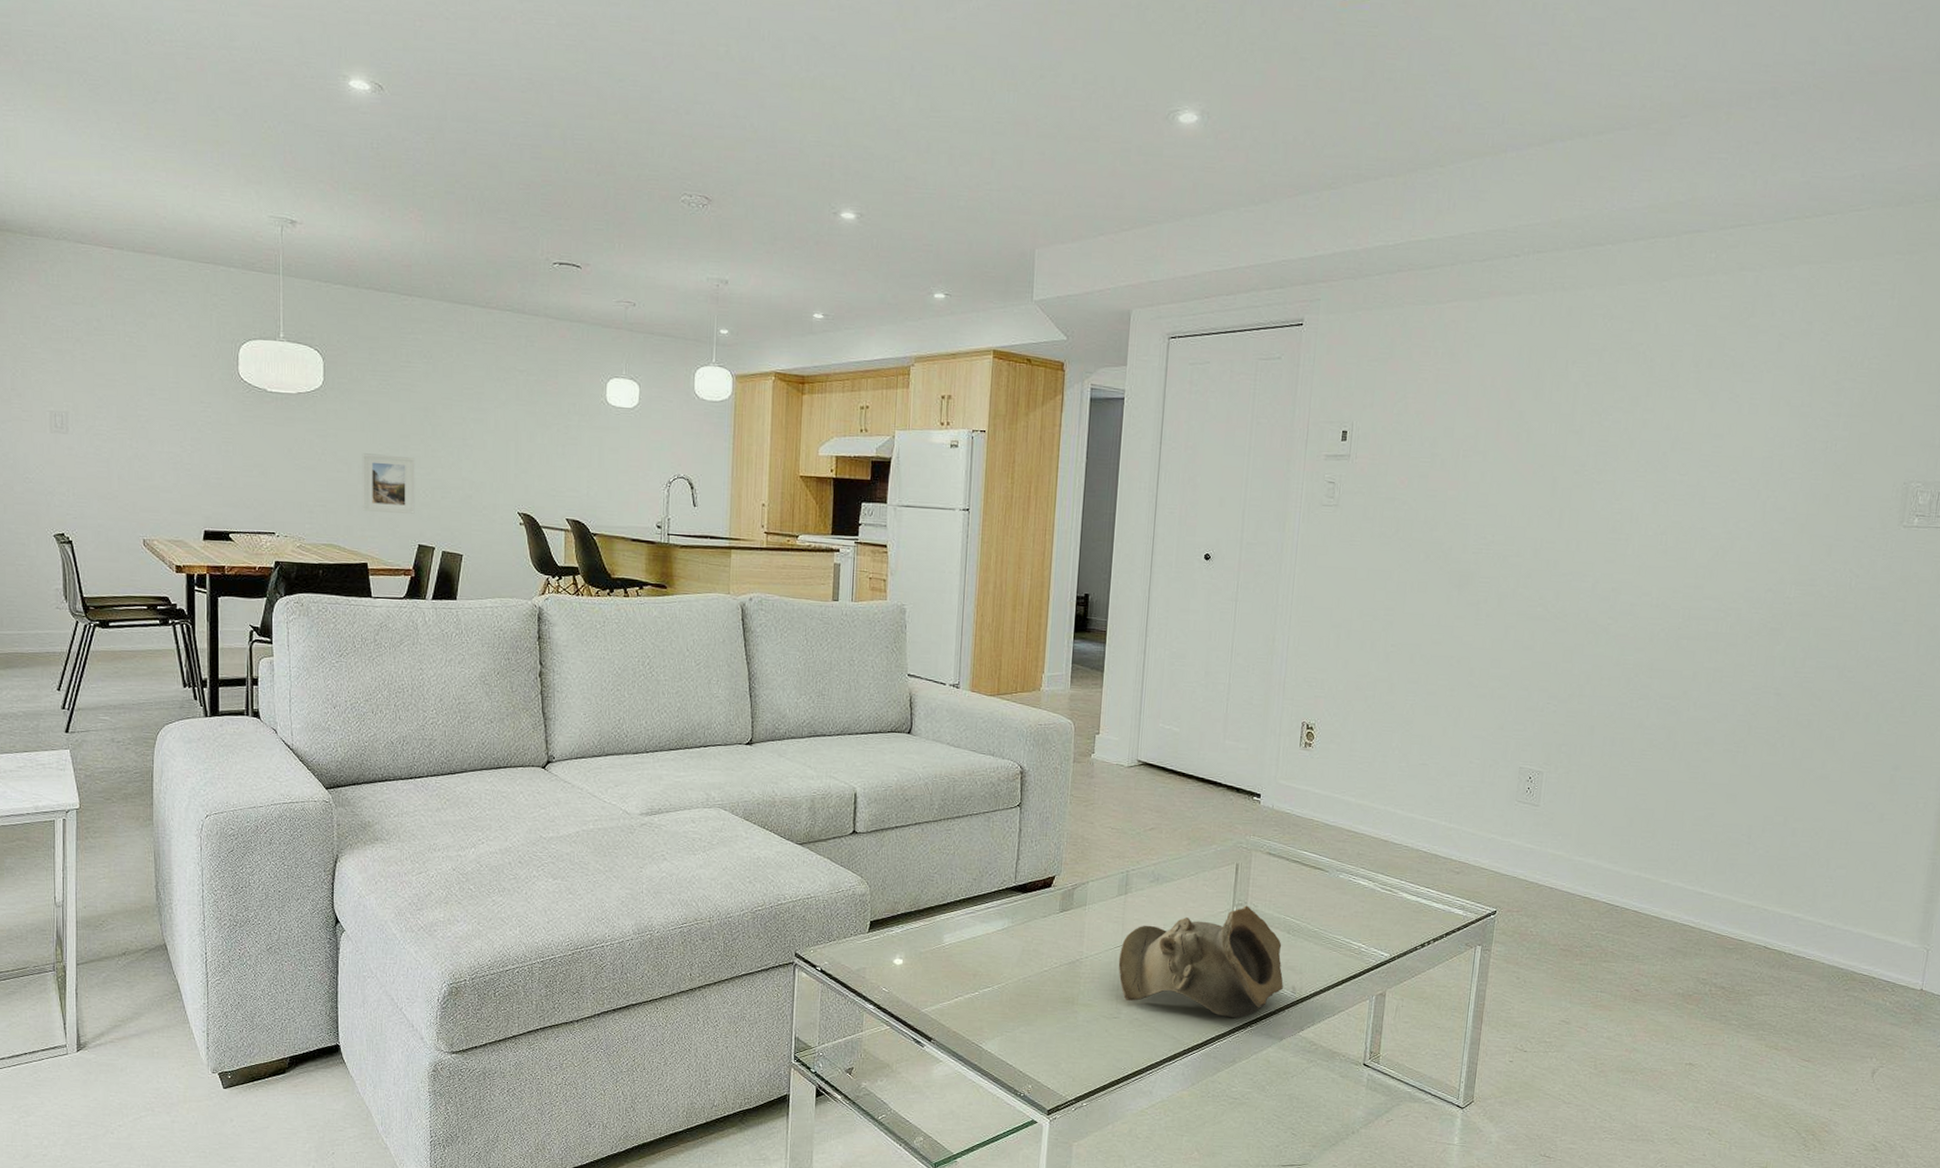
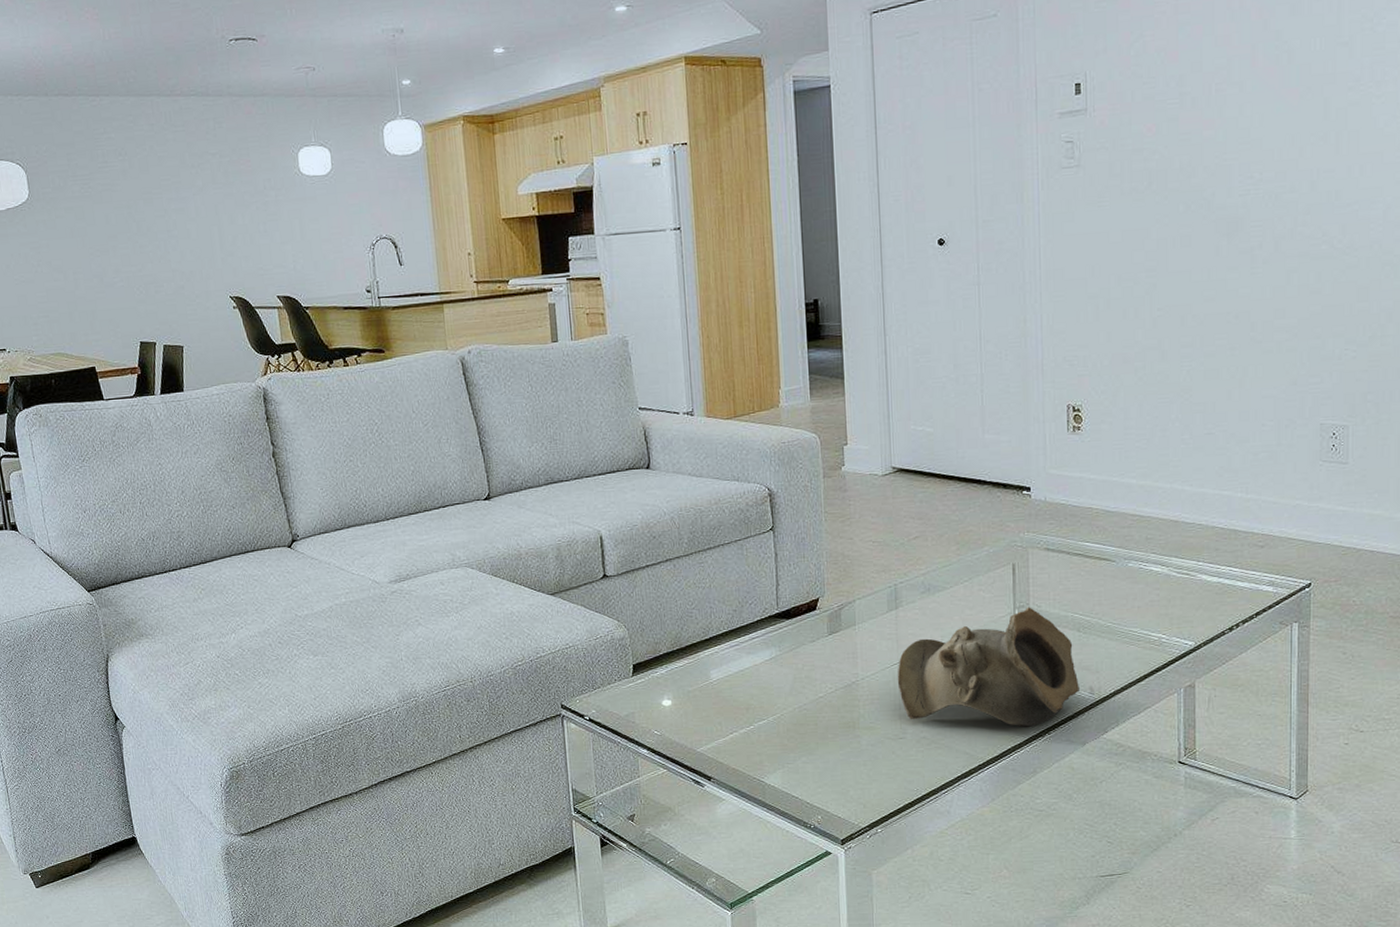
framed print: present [362,453,415,514] -> none [75,256,132,316]

